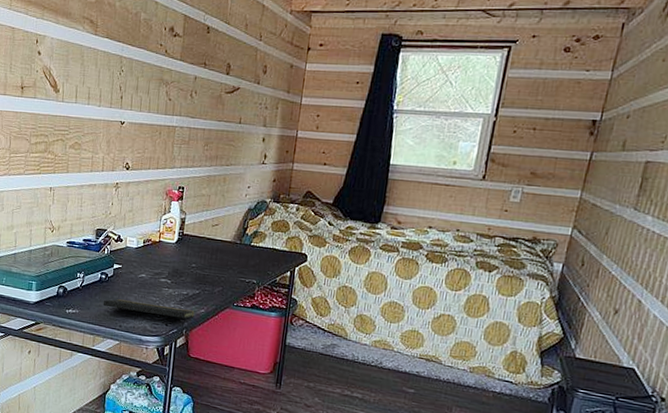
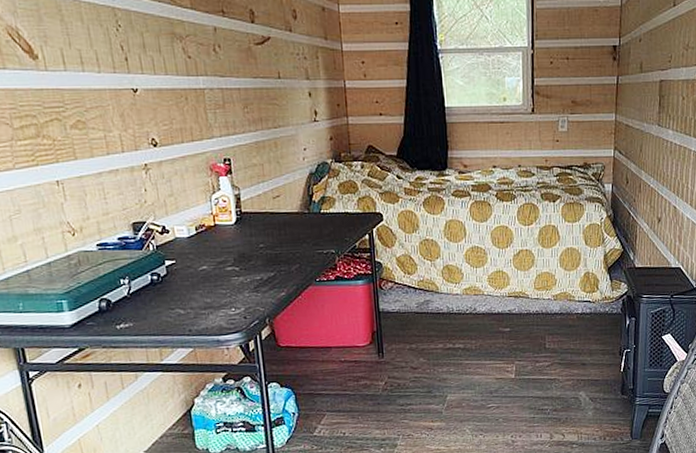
notepad: present [102,299,195,329] -> none [161,296,275,318]

